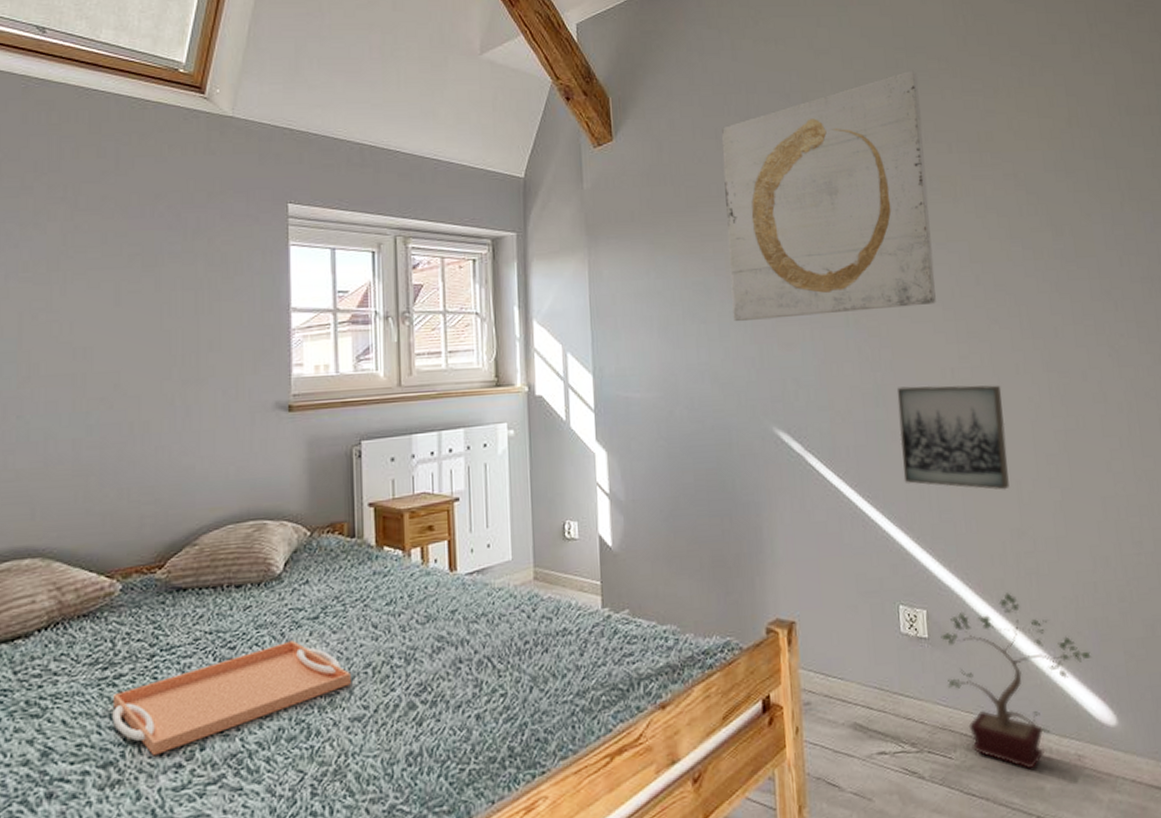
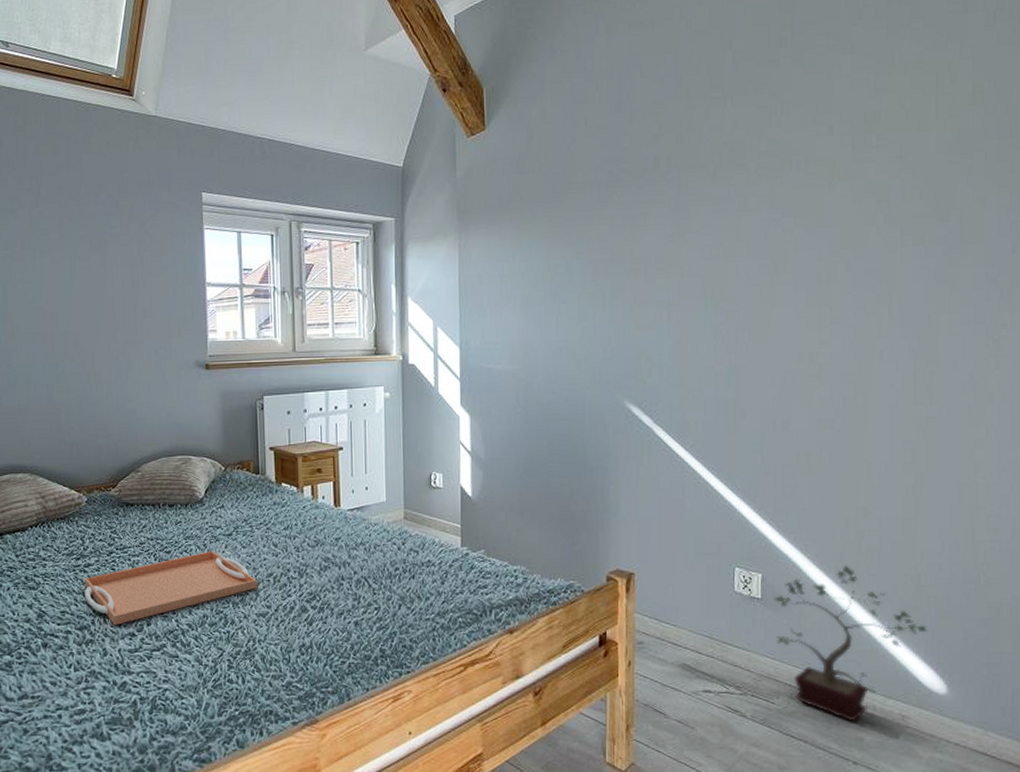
wall art: present [721,70,936,322] -> none [590,48,802,303]
wall art: present [896,385,1010,490] -> none [749,368,862,471]

